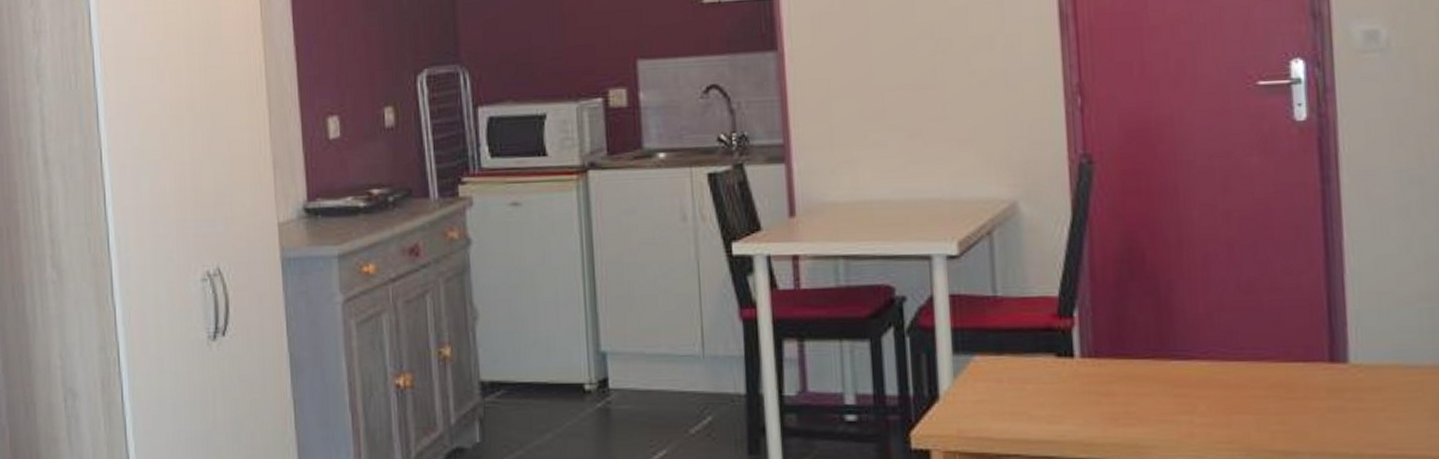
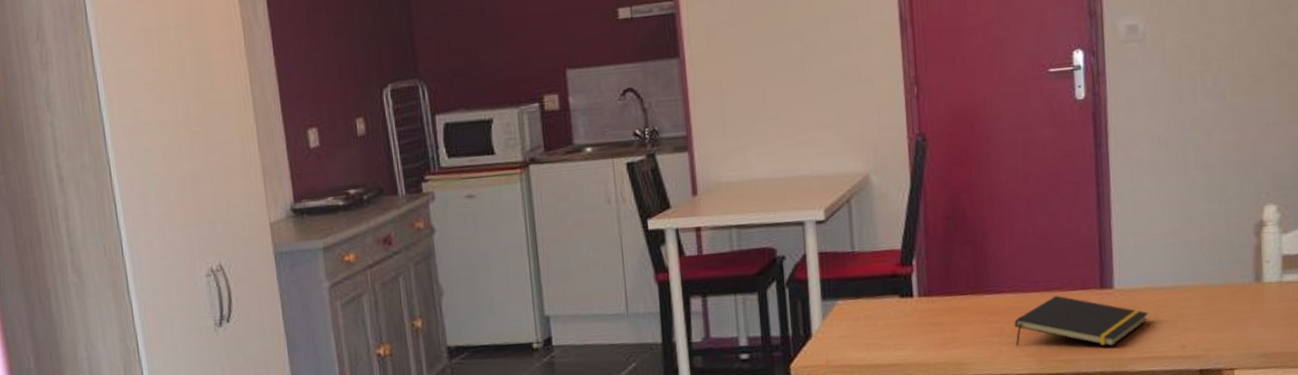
notepad: none [1210,367,1399,438] -> present [1014,295,1149,347]

